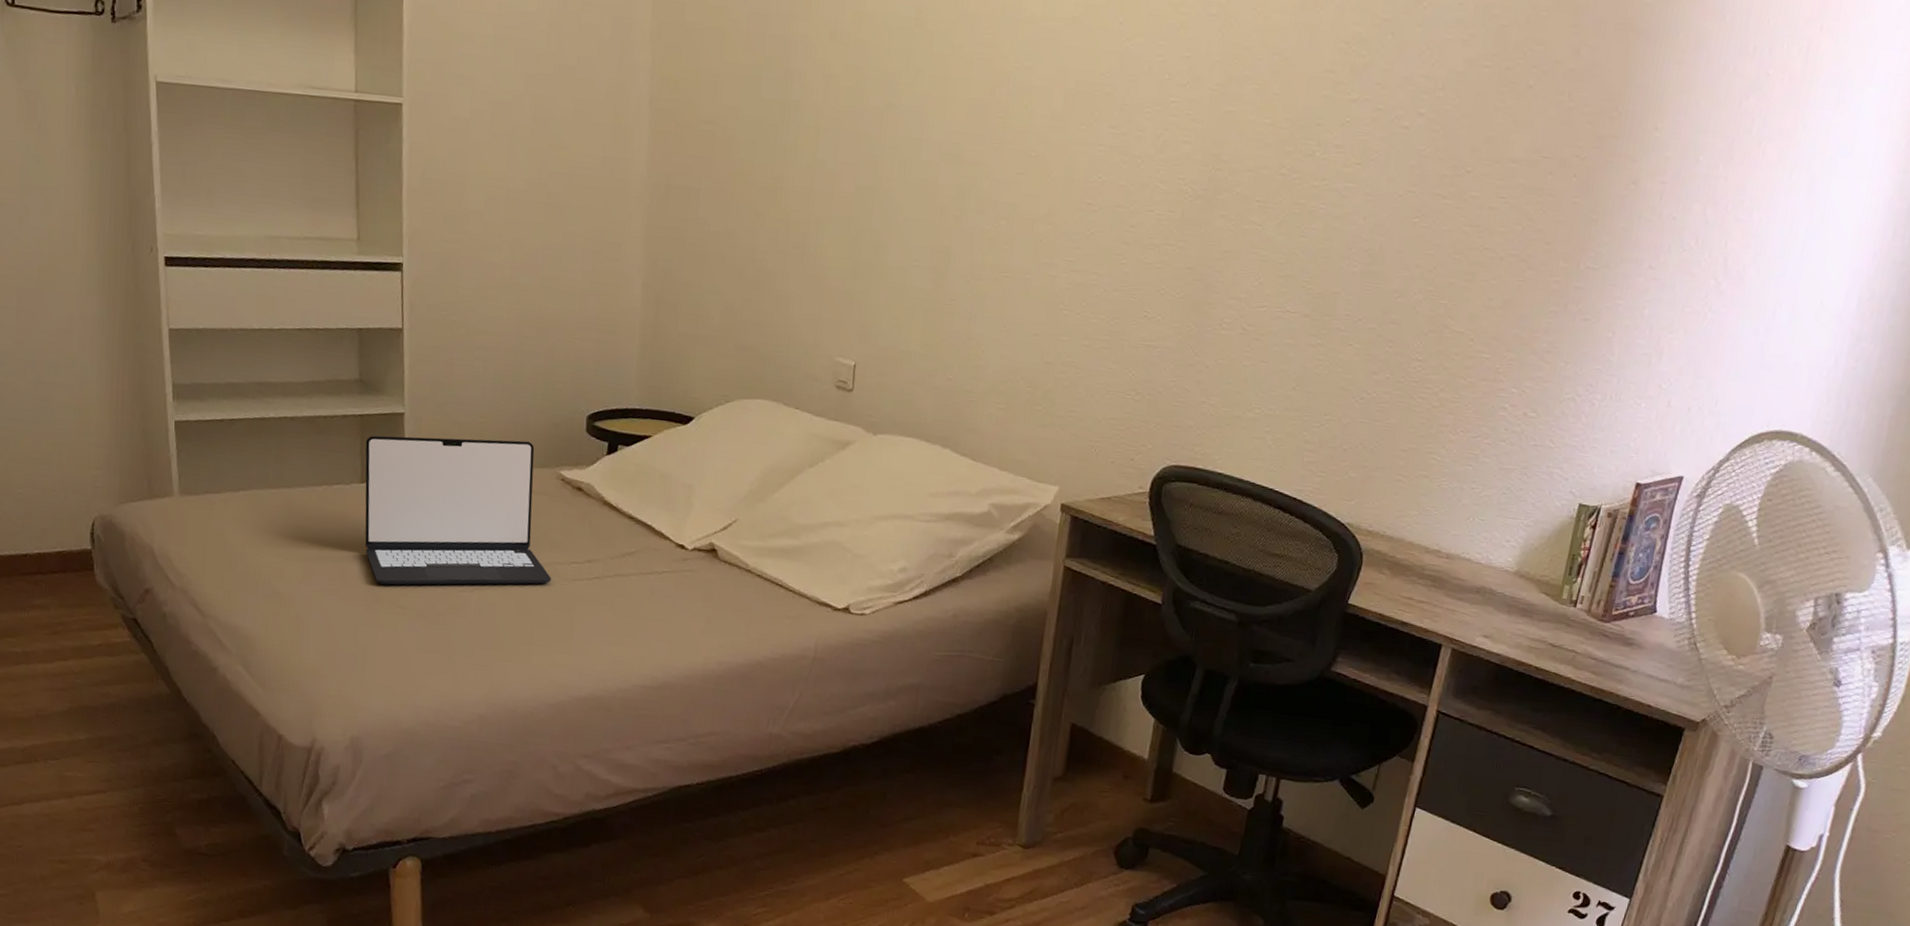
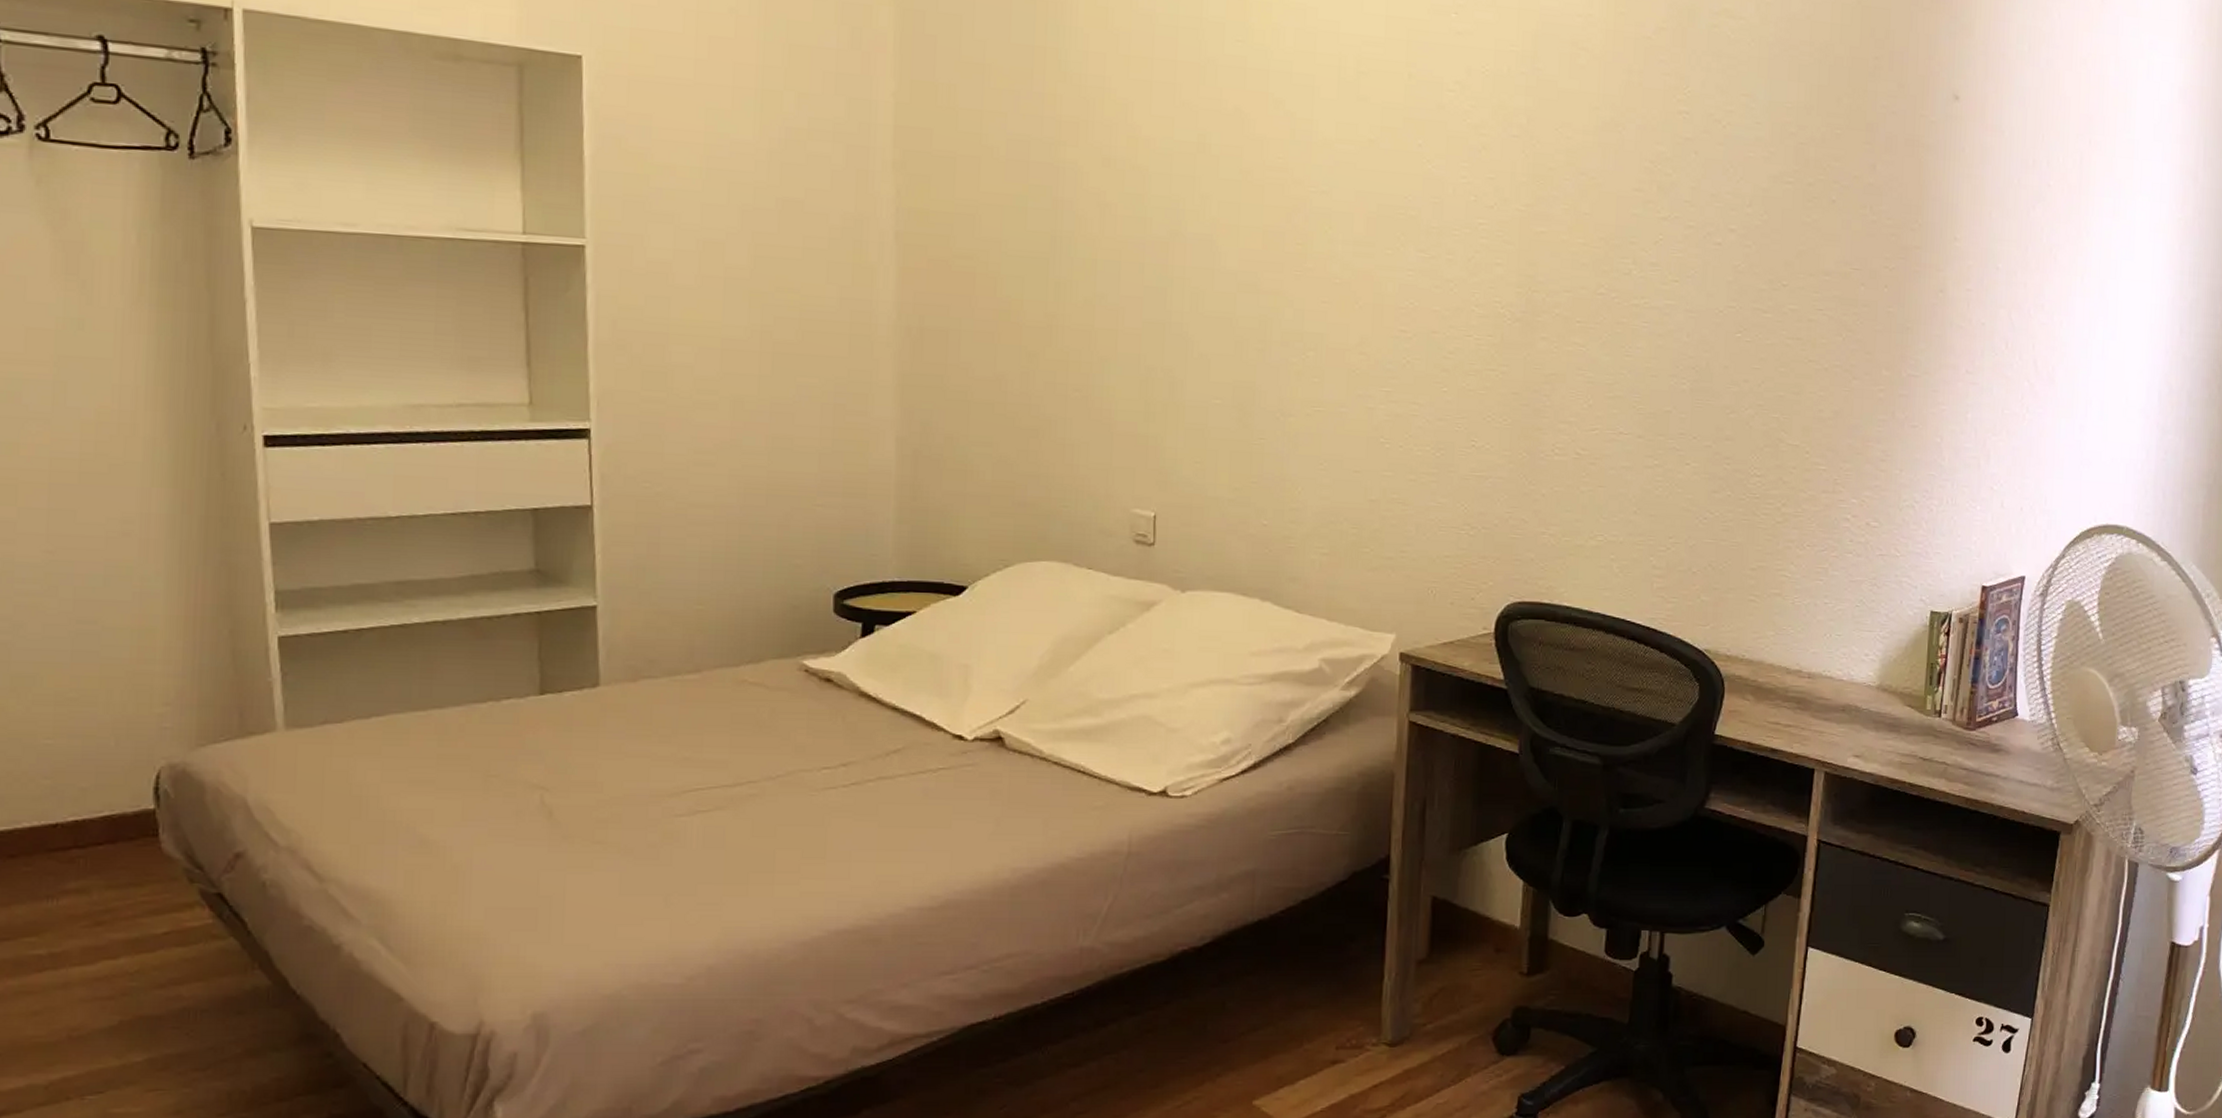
laptop: present [365,435,551,585] -> none [545,628,796,817]

